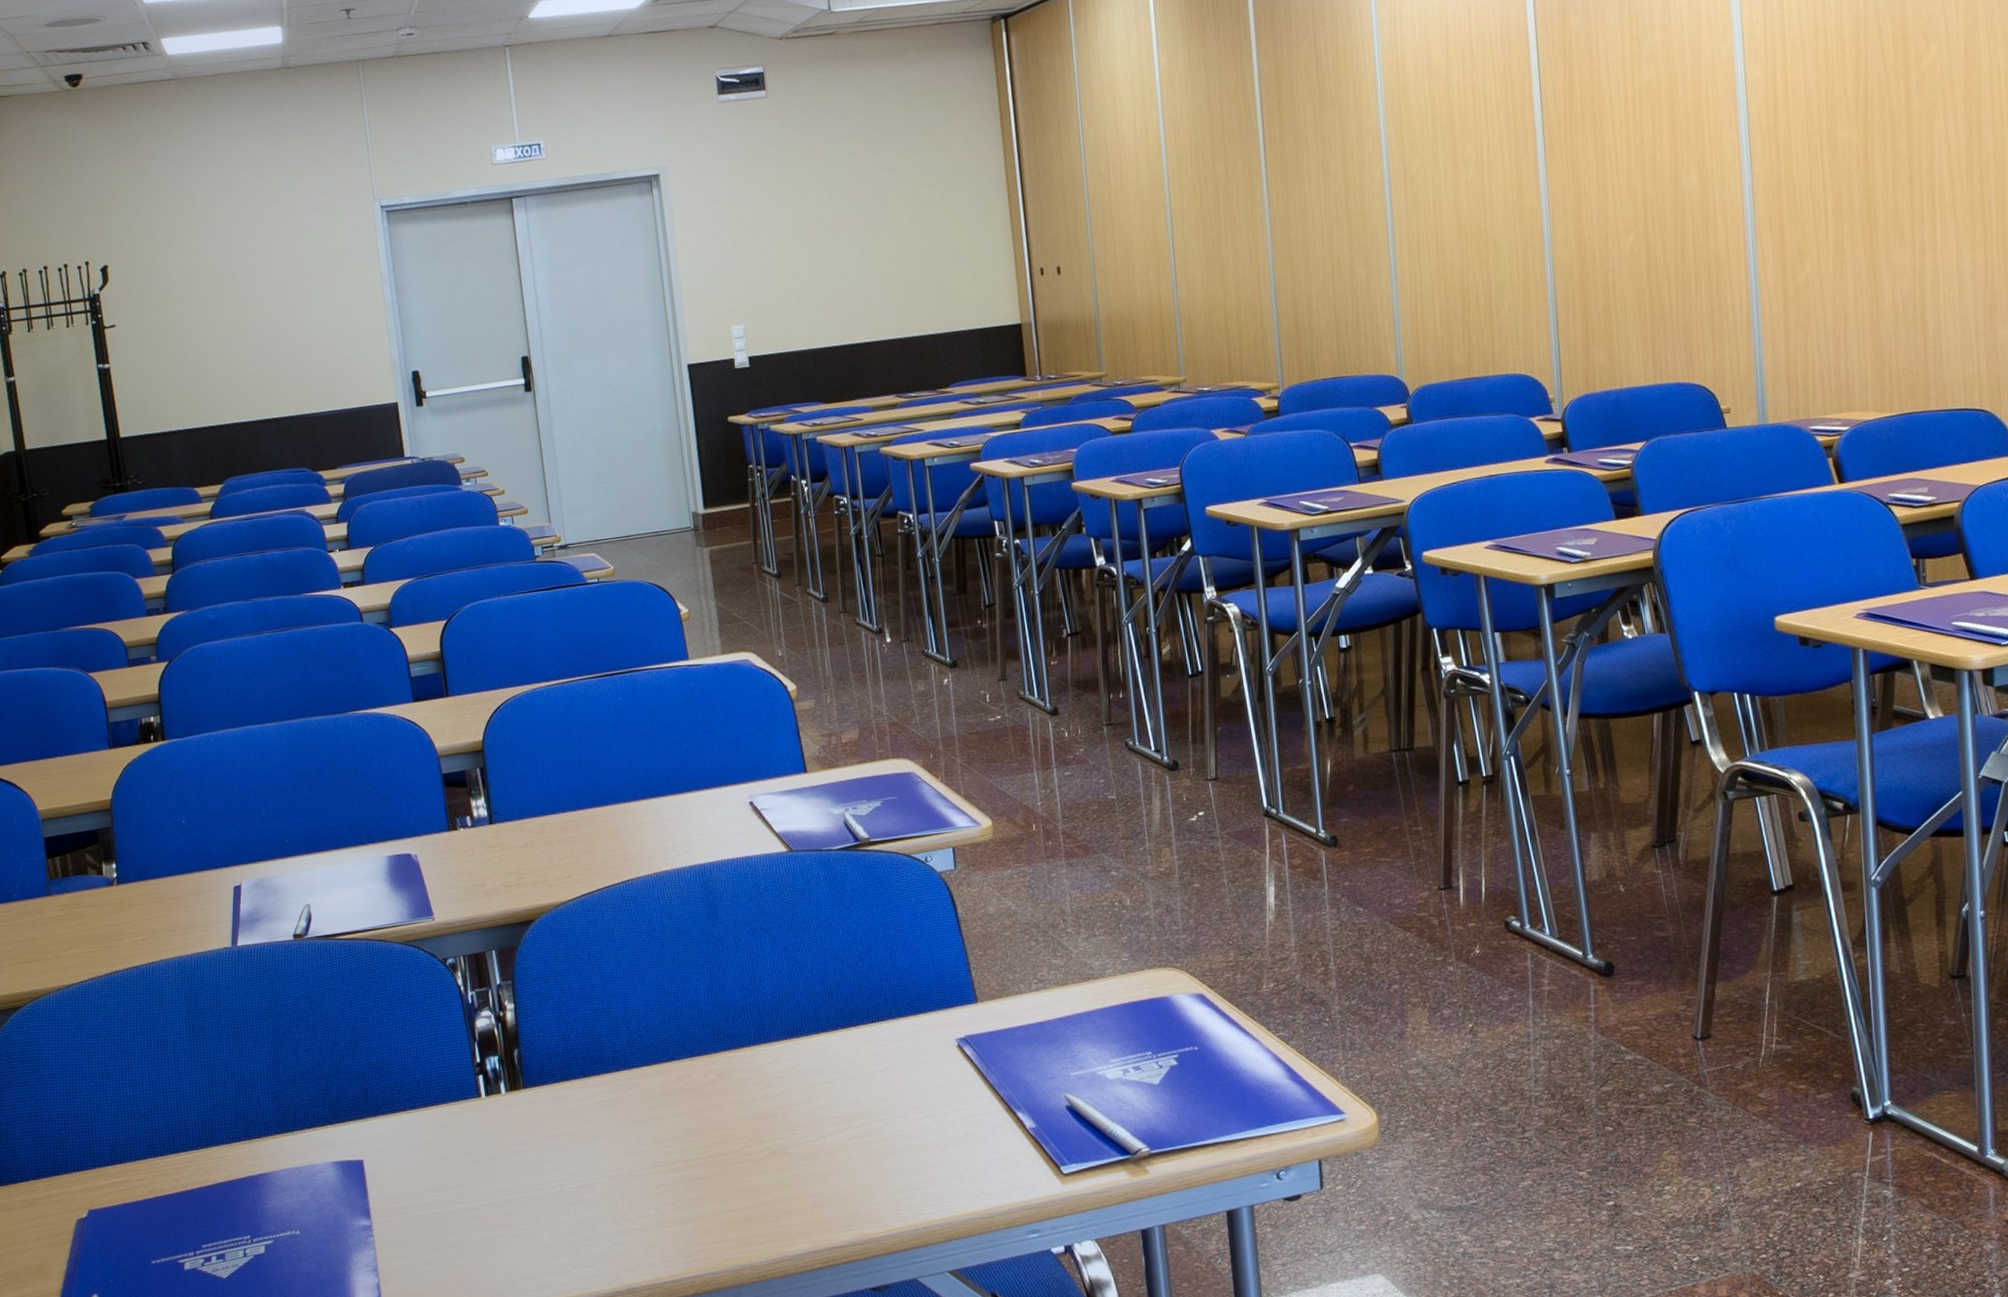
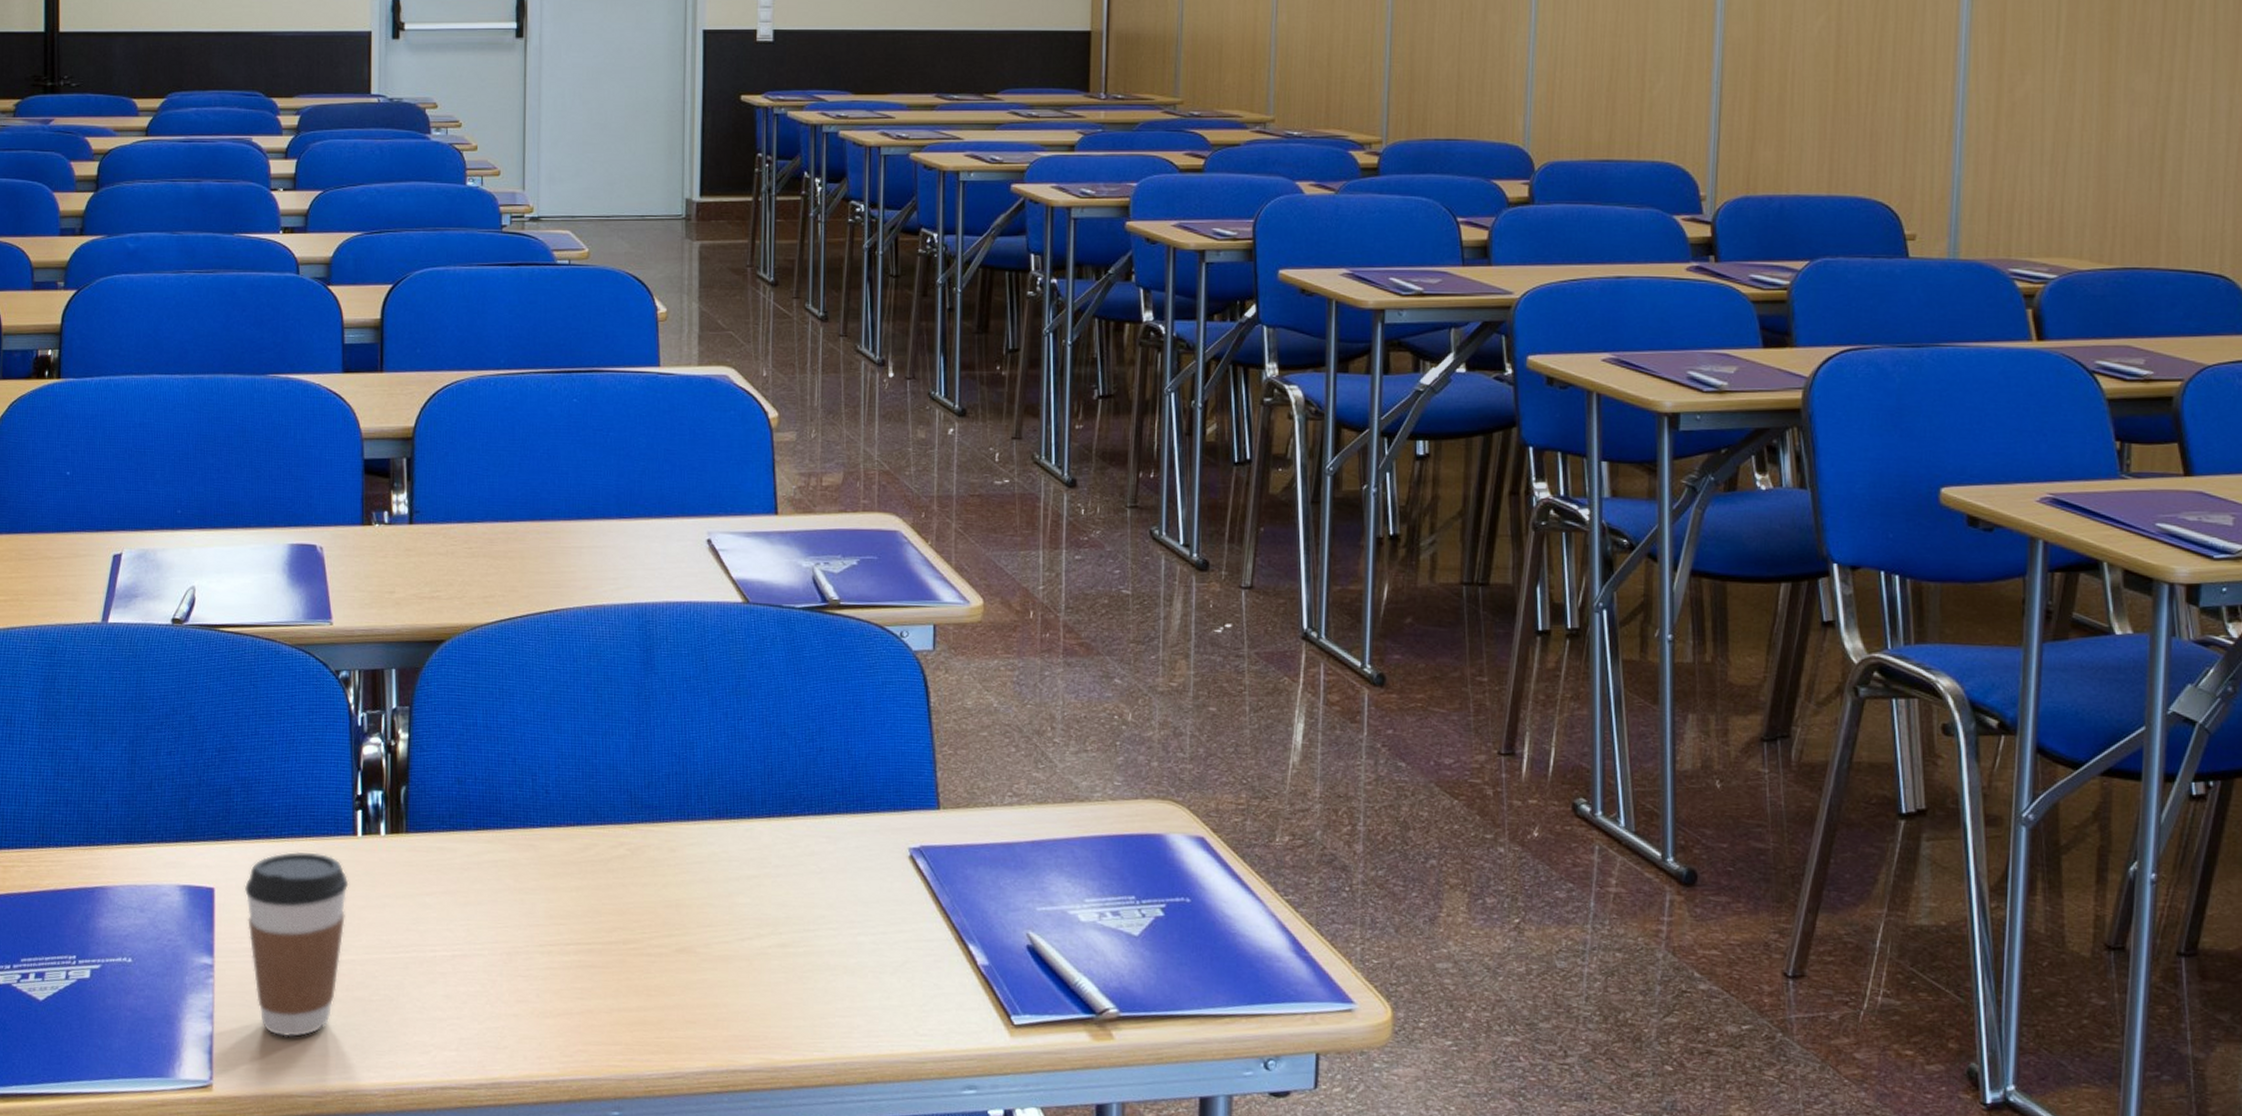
coffee cup: none [389,1117,482,1278] -> present [244,851,349,1037]

